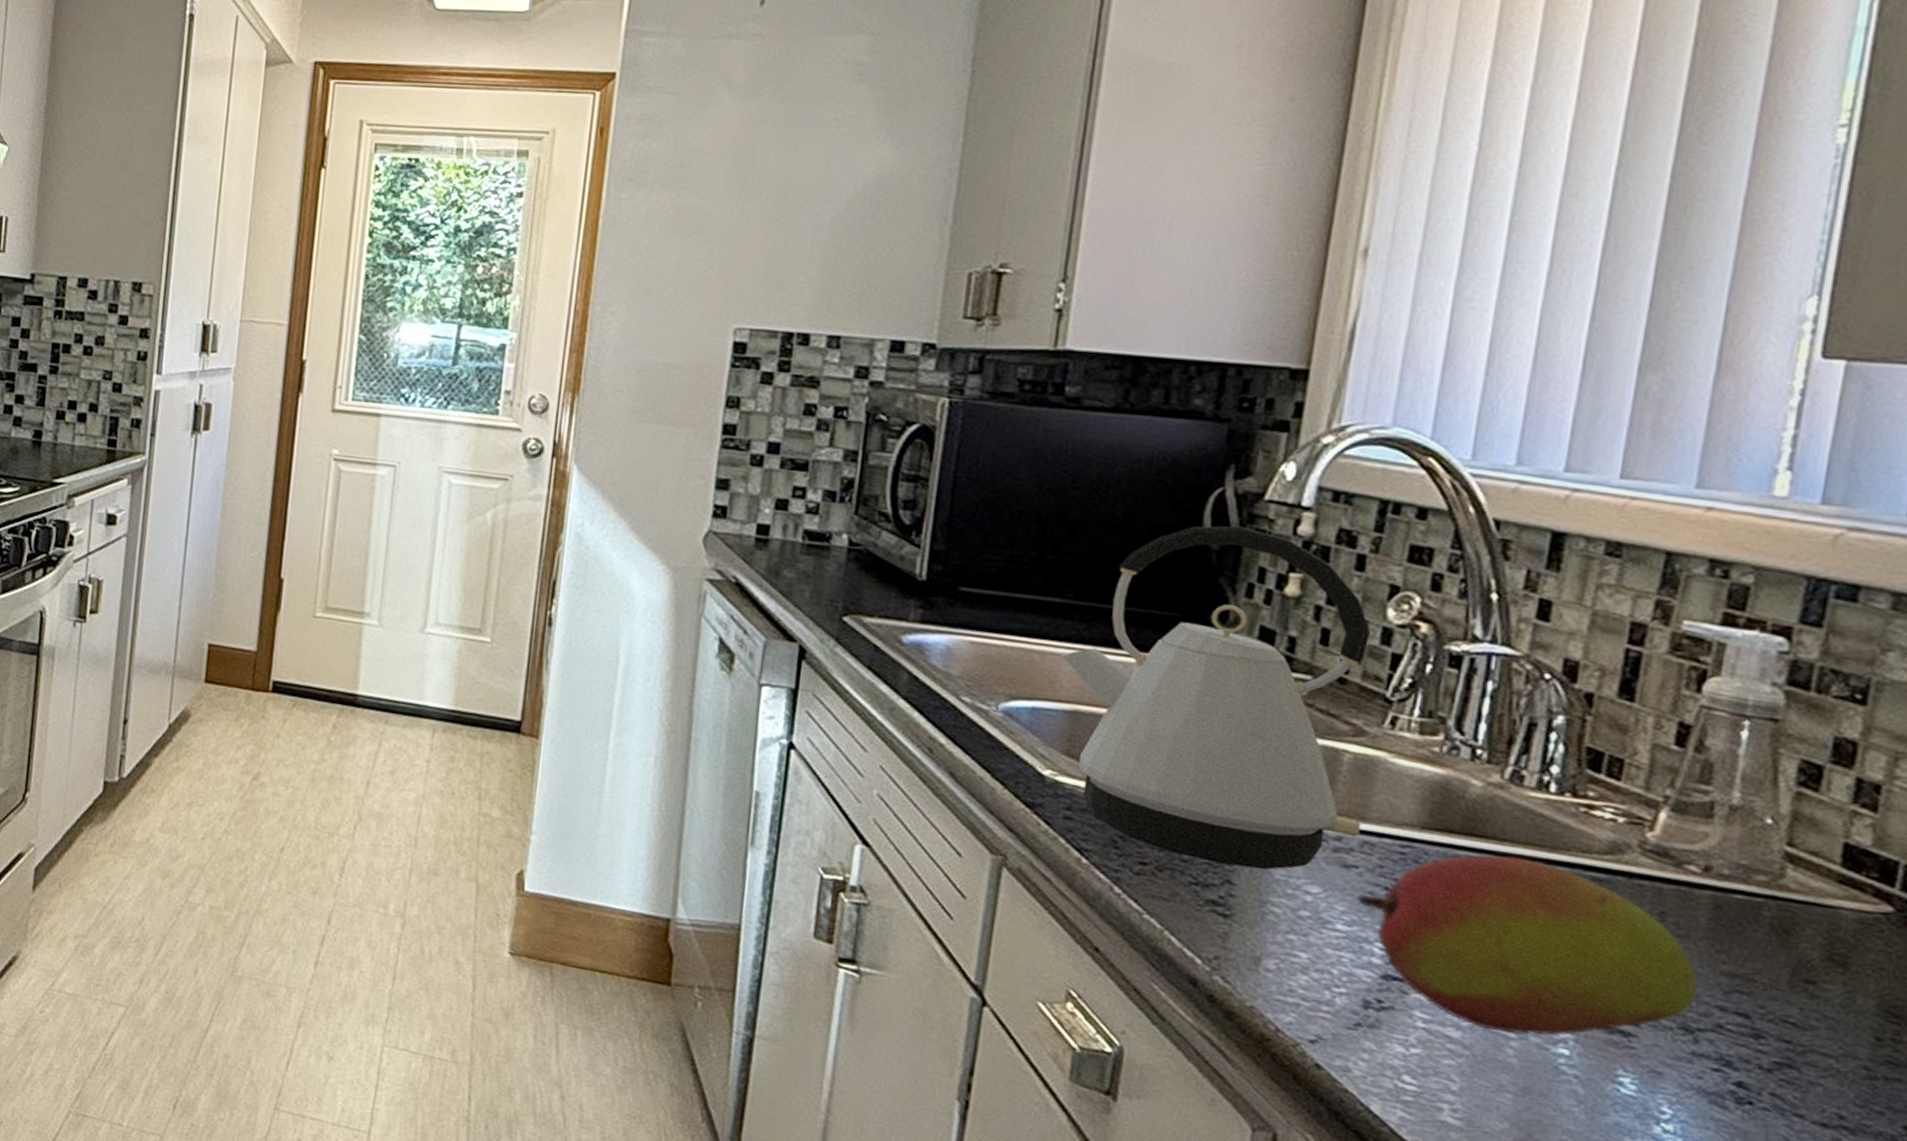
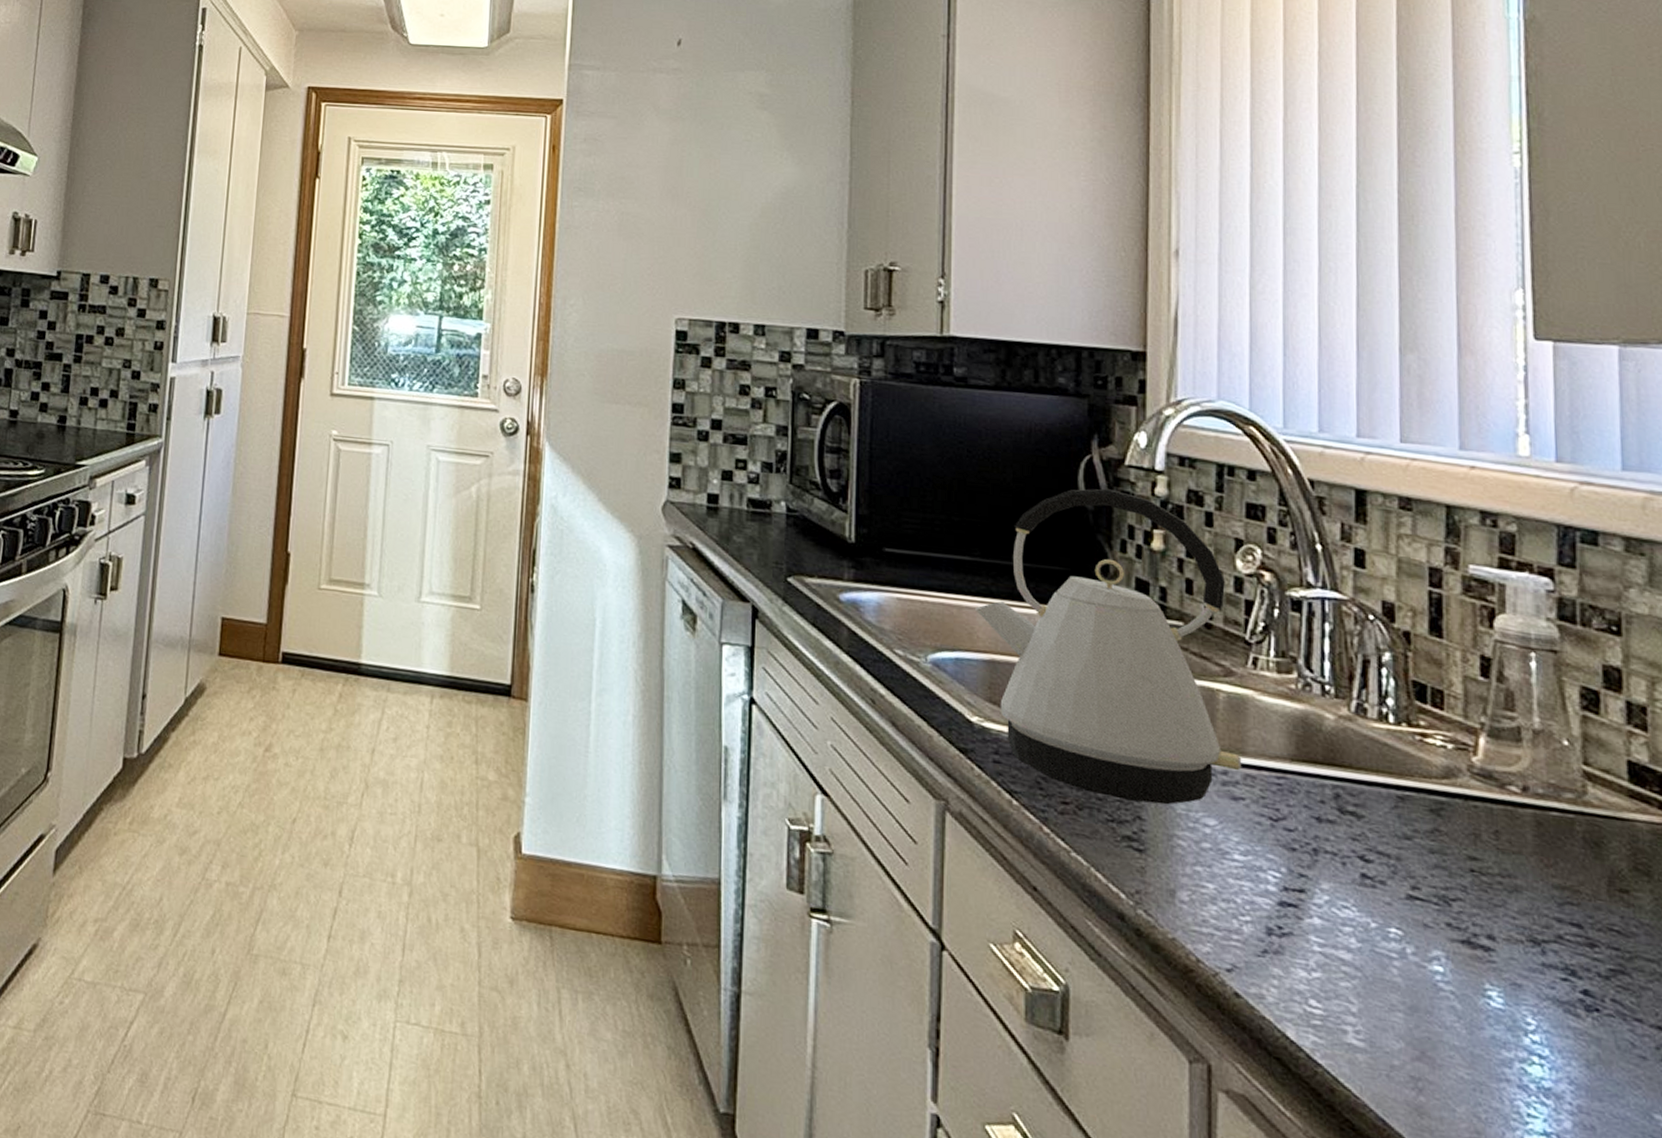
fruit: present [1357,854,1700,1036] -> none [1248,783,1538,955]

